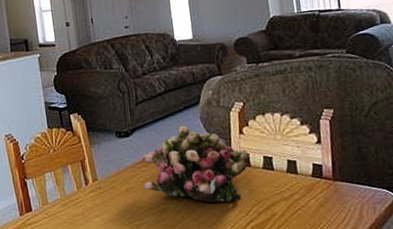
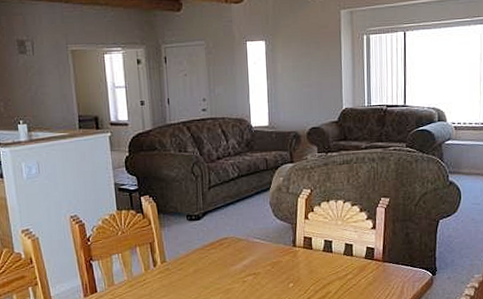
flower arrangement: present [142,125,251,203] -> none [211,210,313,283]

